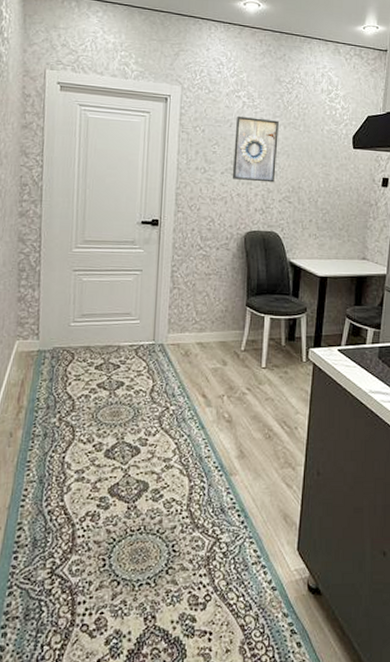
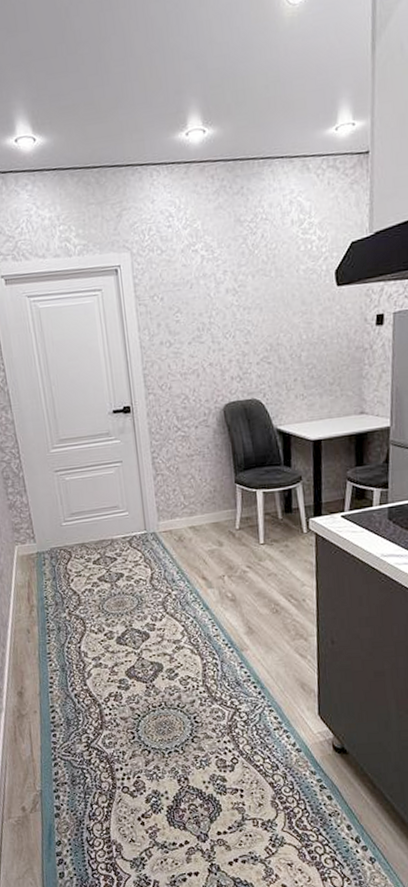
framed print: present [232,115,279,183] -> none [197,270,249,348]

